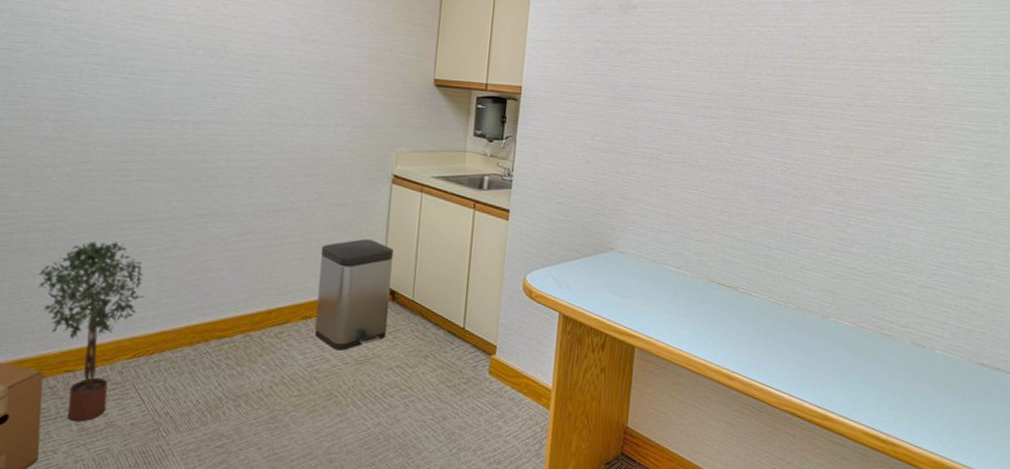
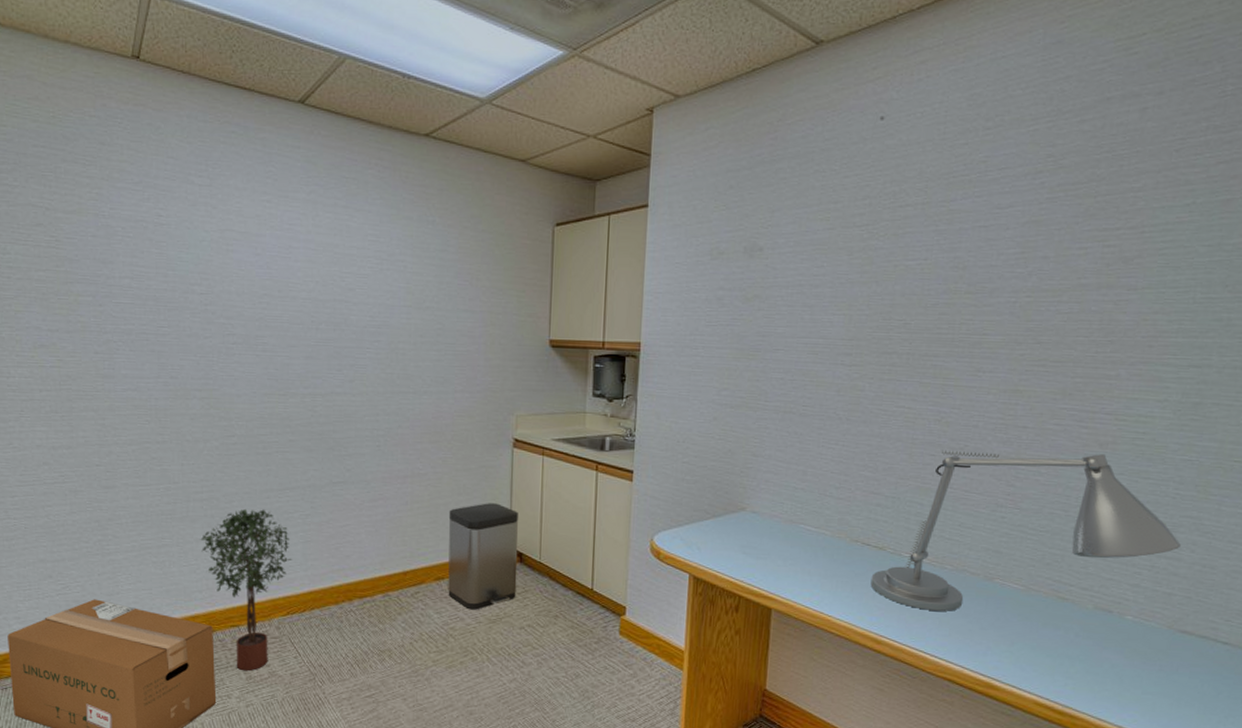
desk lamp: none [724,197,979,348] -> present [870,449,1182,611]

